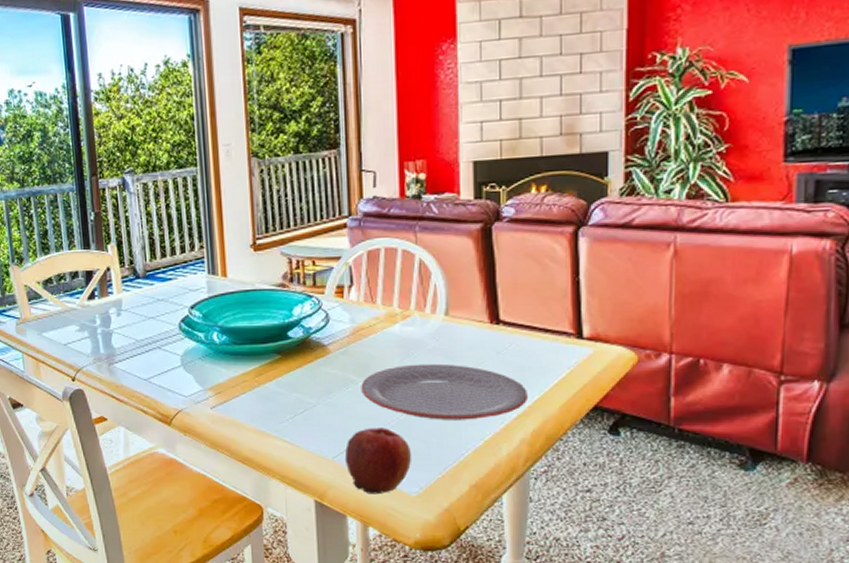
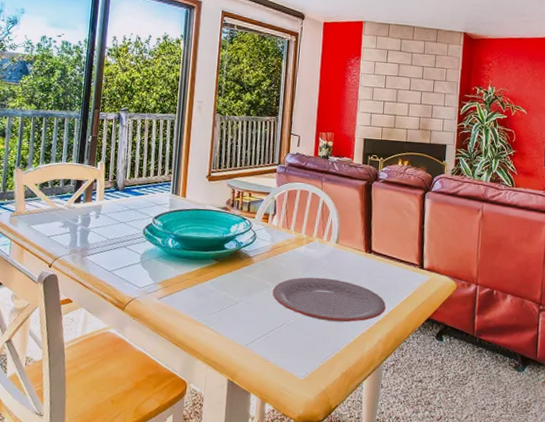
apple: present [344,428,412,495] -> none [254,323,303,377]

